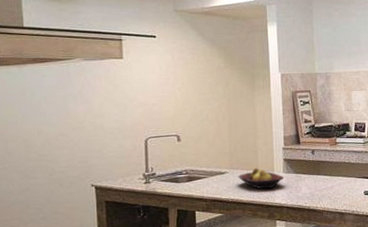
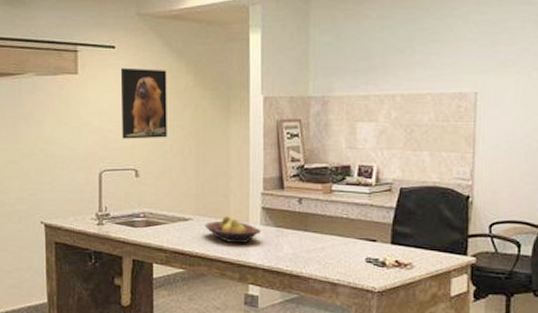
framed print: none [161,53,204,111] -> present [120,67,167,139]

